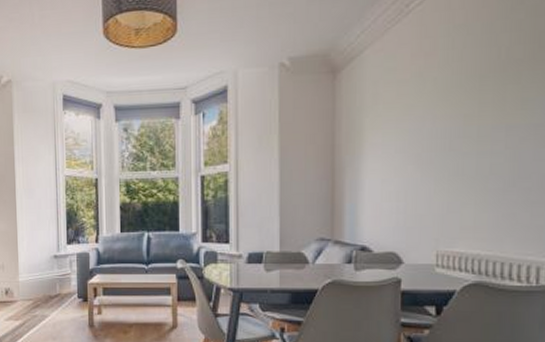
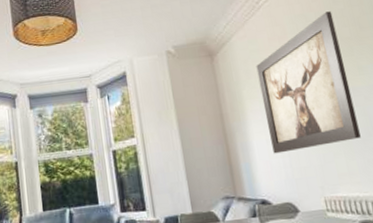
wall art: none [386,21,506,197] -> present [256,11,361,154]

